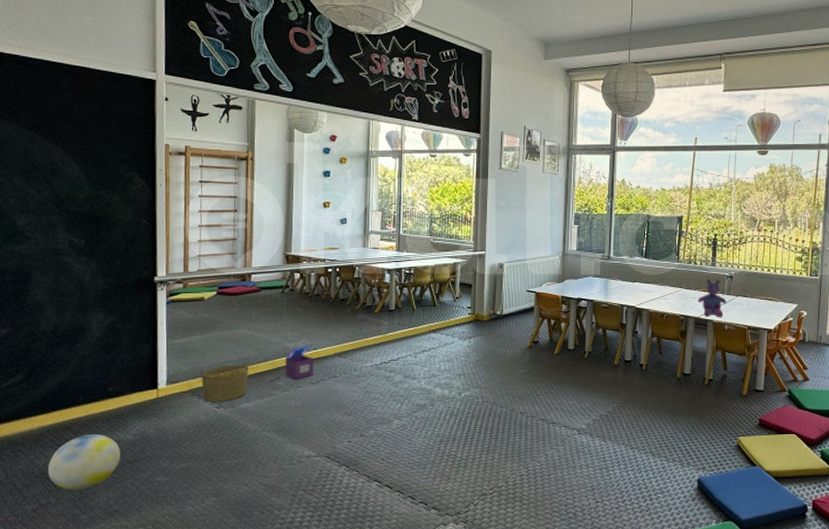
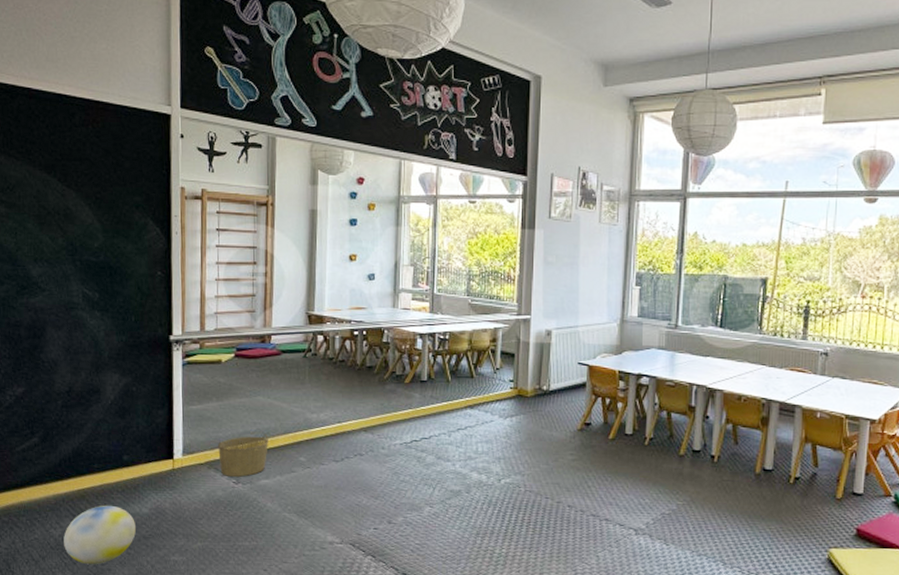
toy box: present [271,345,314,381] -> none [291,417,338,456]
toy: present [698,279,726,317] -> none [783,355,819,402]

